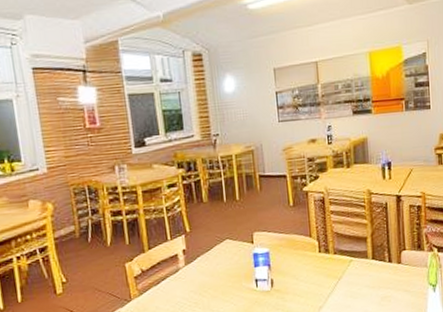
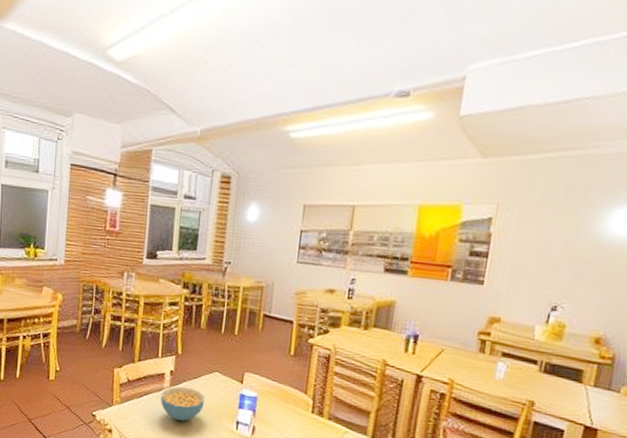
cereal bowl: none [177,261,222,296] -> present [160,386,205,422]

